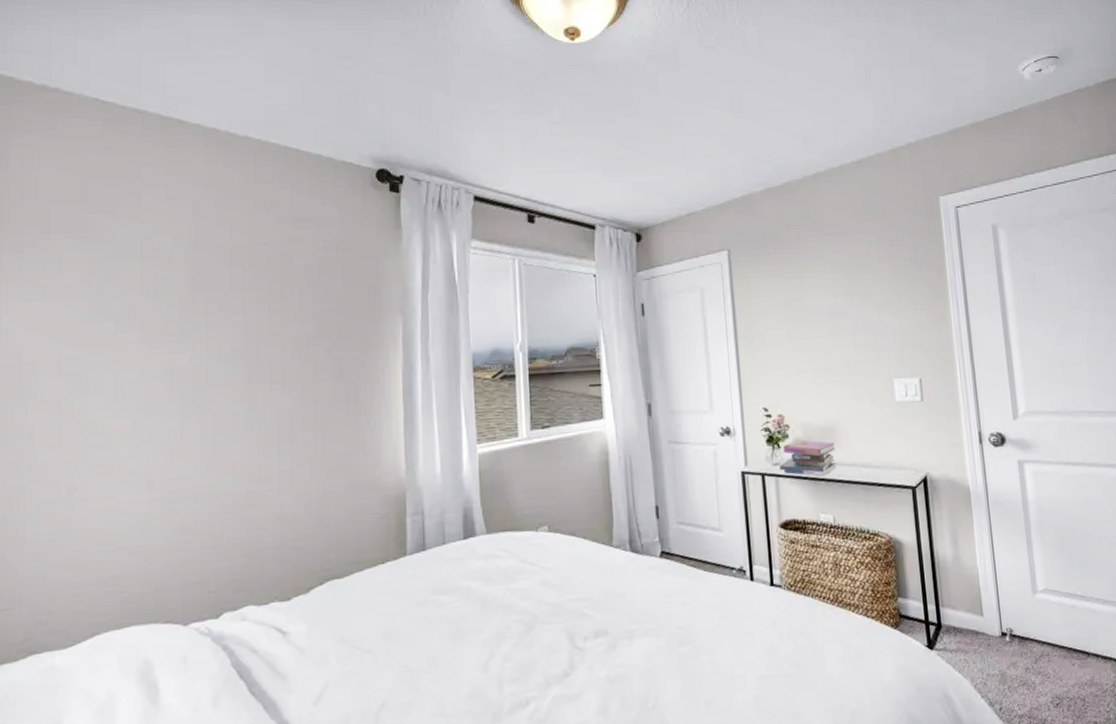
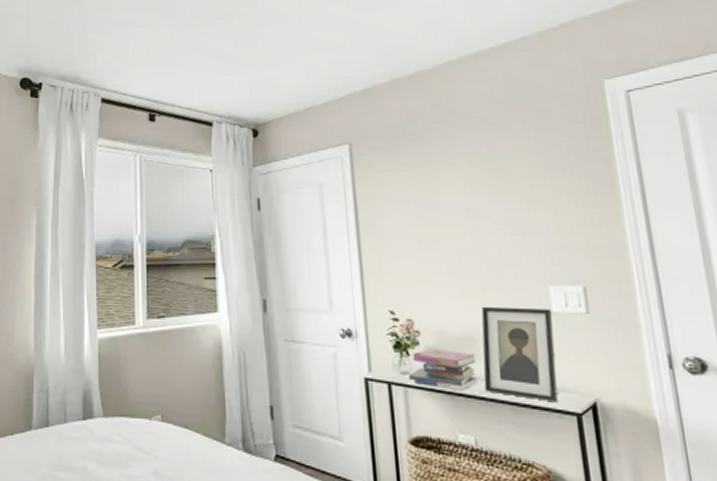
picture frame: none [840,398,899,479] -> present [481,306,558,403]

